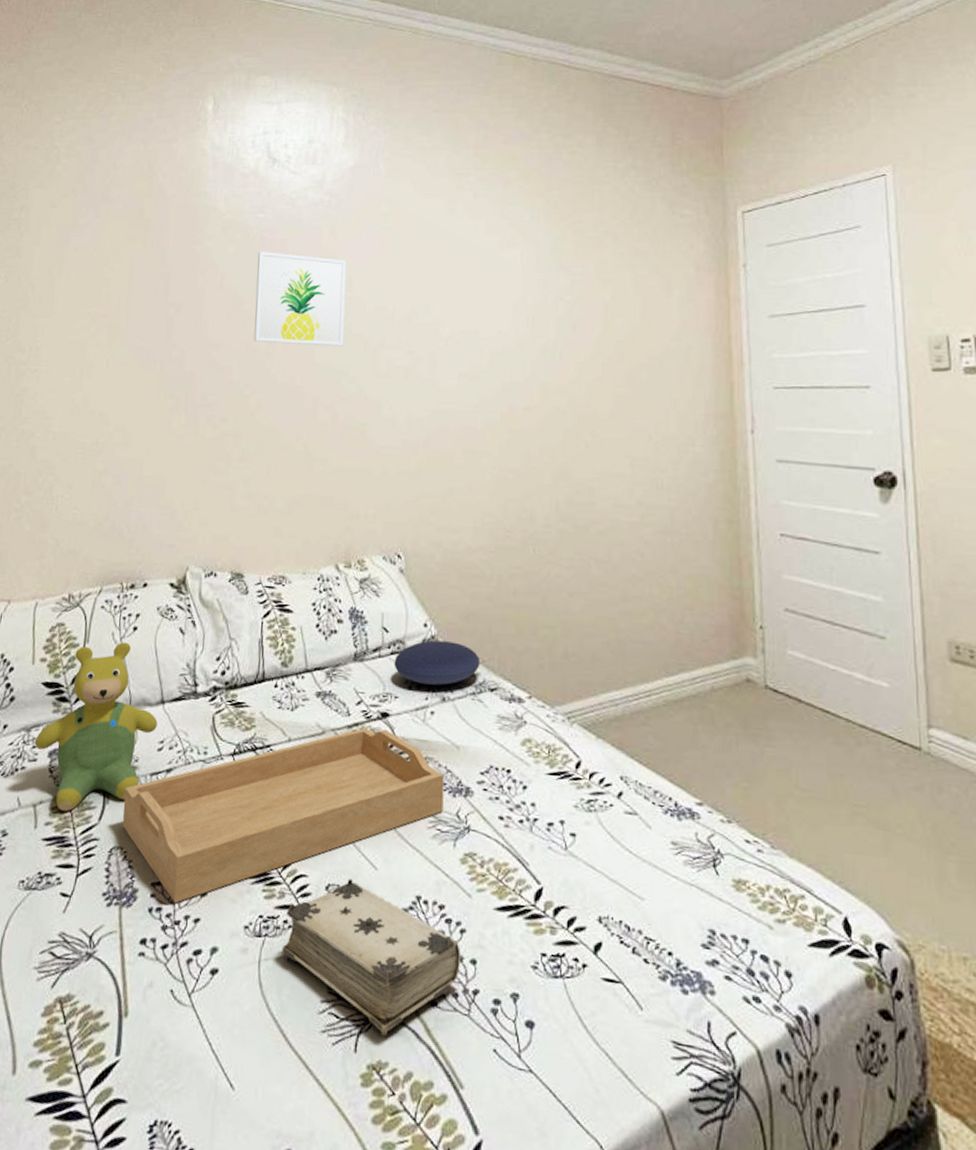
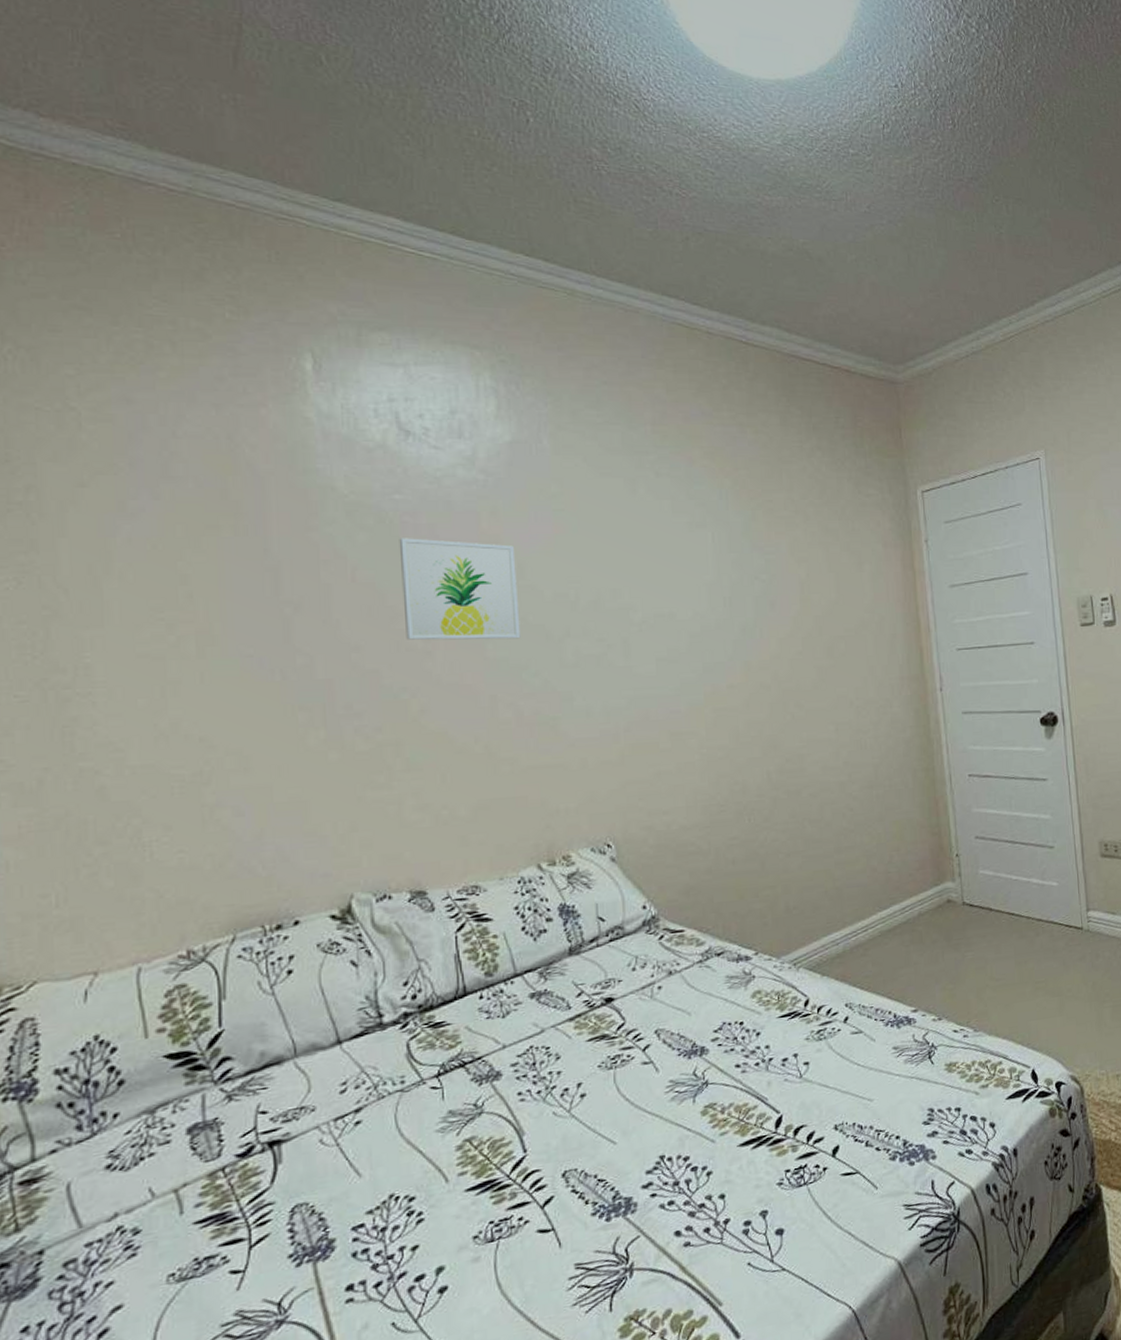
teddy bear: present [34,642,158,812] -> none [163,988,336,1187]
serving tray: present [122,727,445,904] -> none [301,1014,679,1239]
book: present [281,878,461,1037] -> none [519,1159,709,1289]
cushion: present [394,640,481,686] -> none [614,917,705,964]

